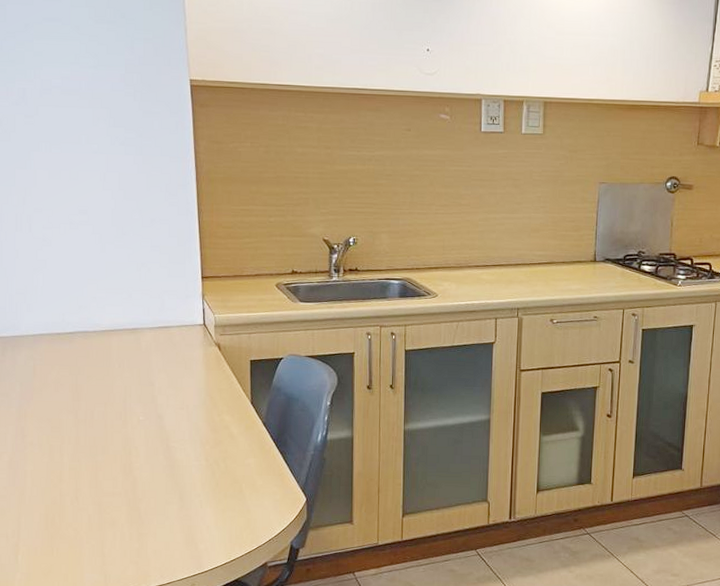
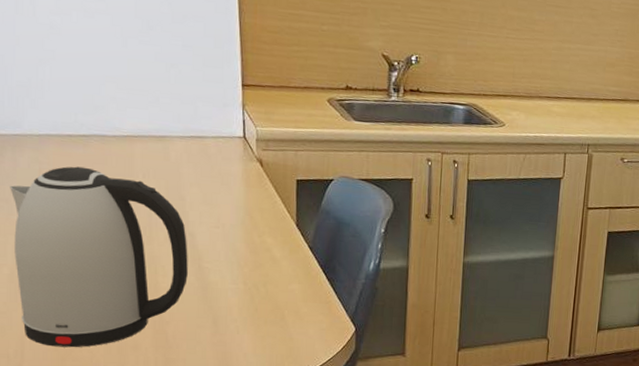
kettle: none [10,361,157,526] -> present [10,166,188,348]

